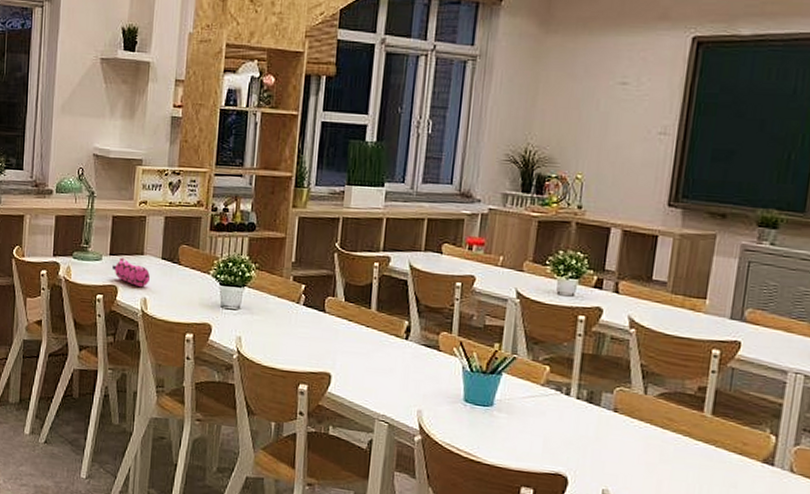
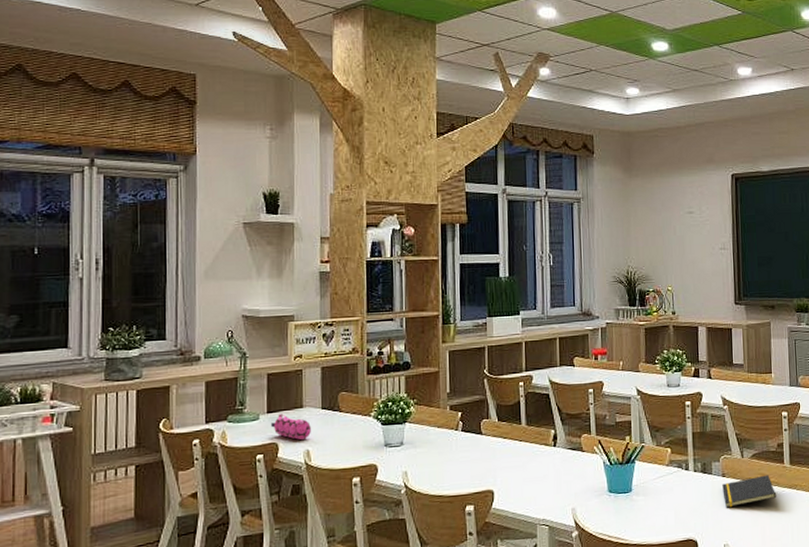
notepad: none [611,419,686,451] -> present [722,475,777,508]

